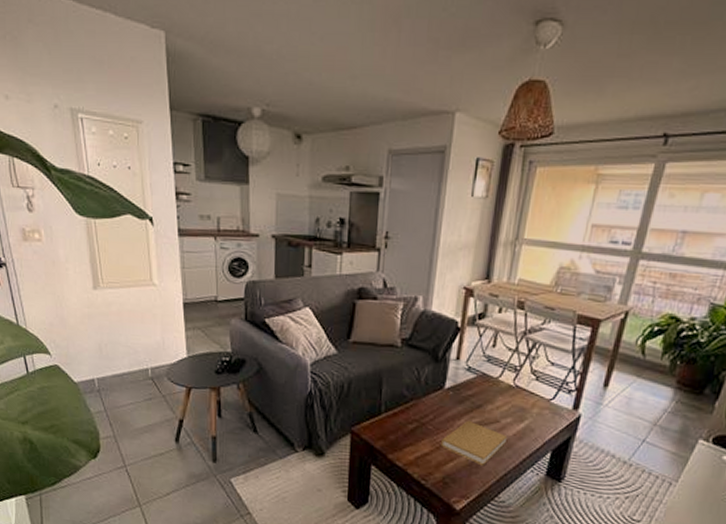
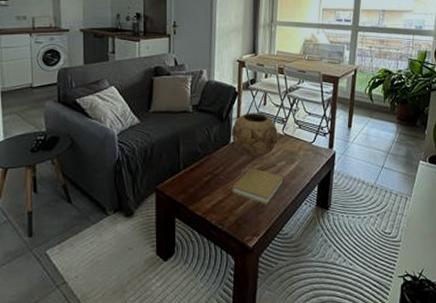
decorative bowl: none [446,354,508,410] -> present [231,113,278,157]

